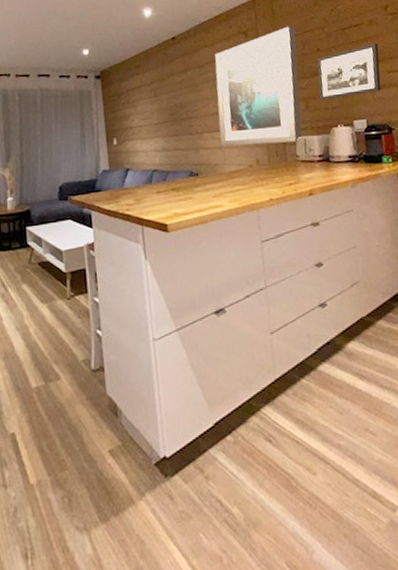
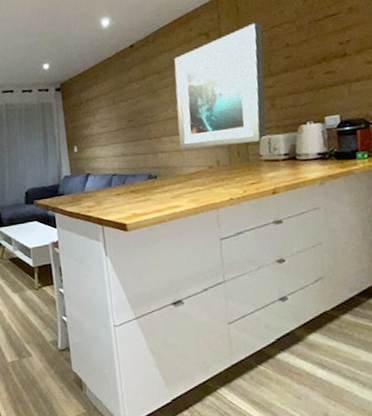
picture frame: present [317,43,381,100] -> none [285,32,359,97]

